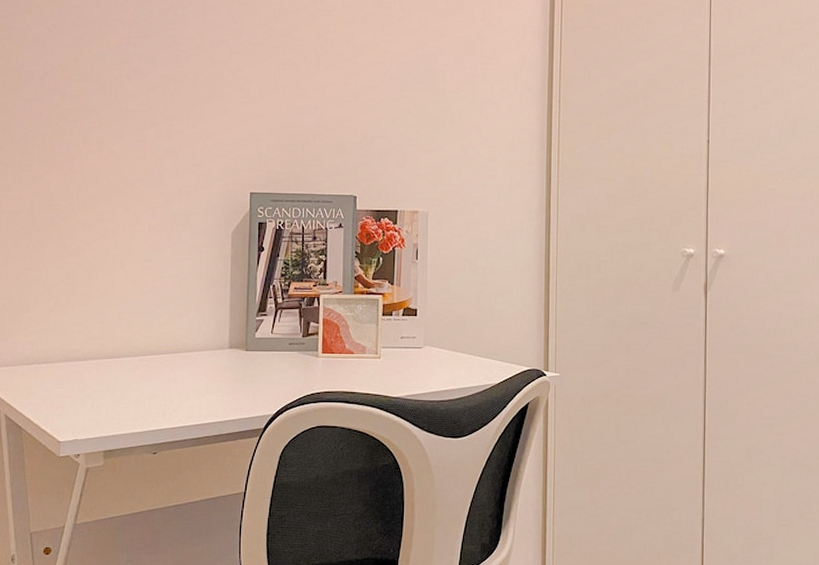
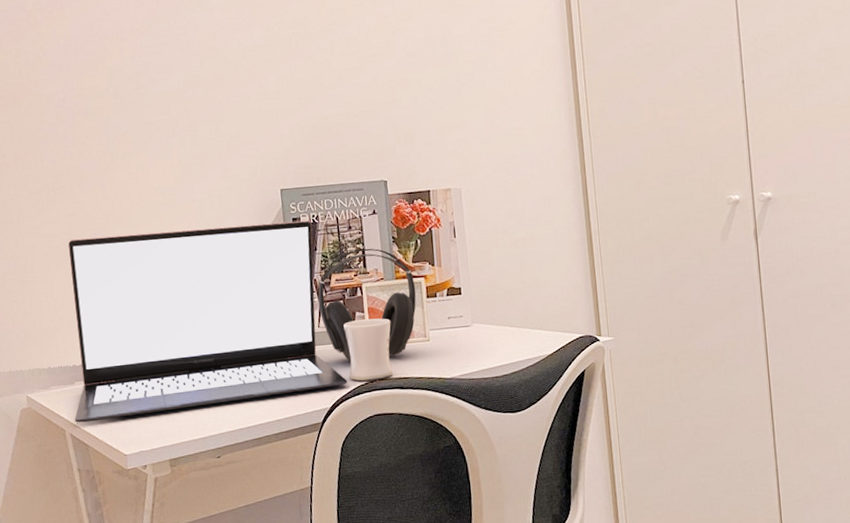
laptop: none [12,218,294,405] -> present [67,220,348,423]
headphones: none [274,260,373,370] -> present [317,248,416,362]
mug: none [296,330,344,392] -> present [343,318,394,381]

